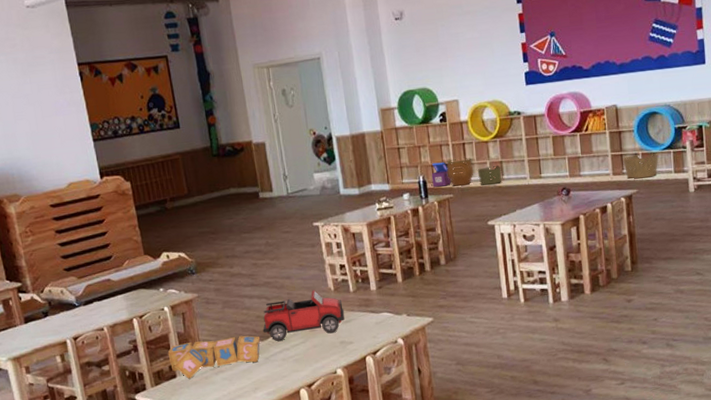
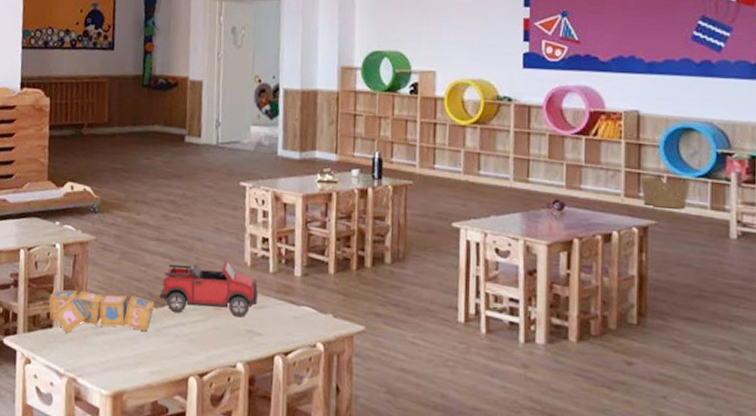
toy box: present [431,162,451,187] -> none [388,139,413,170]
basket: present [446,158,474,187] -> none [410,139,443,174]
basket: present [477,166,502,186] -> none [447,156,478,180]

